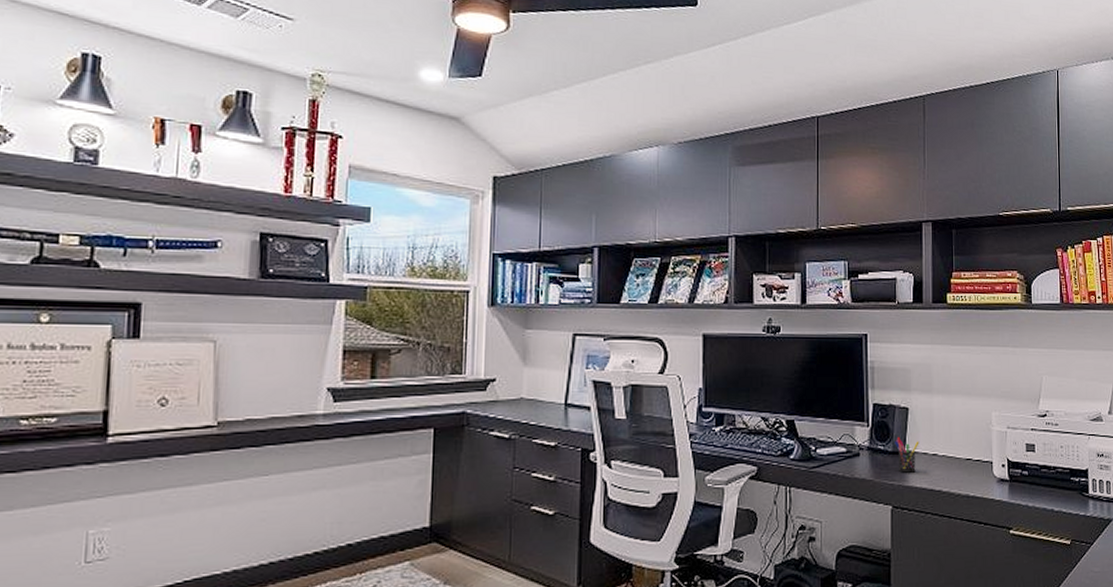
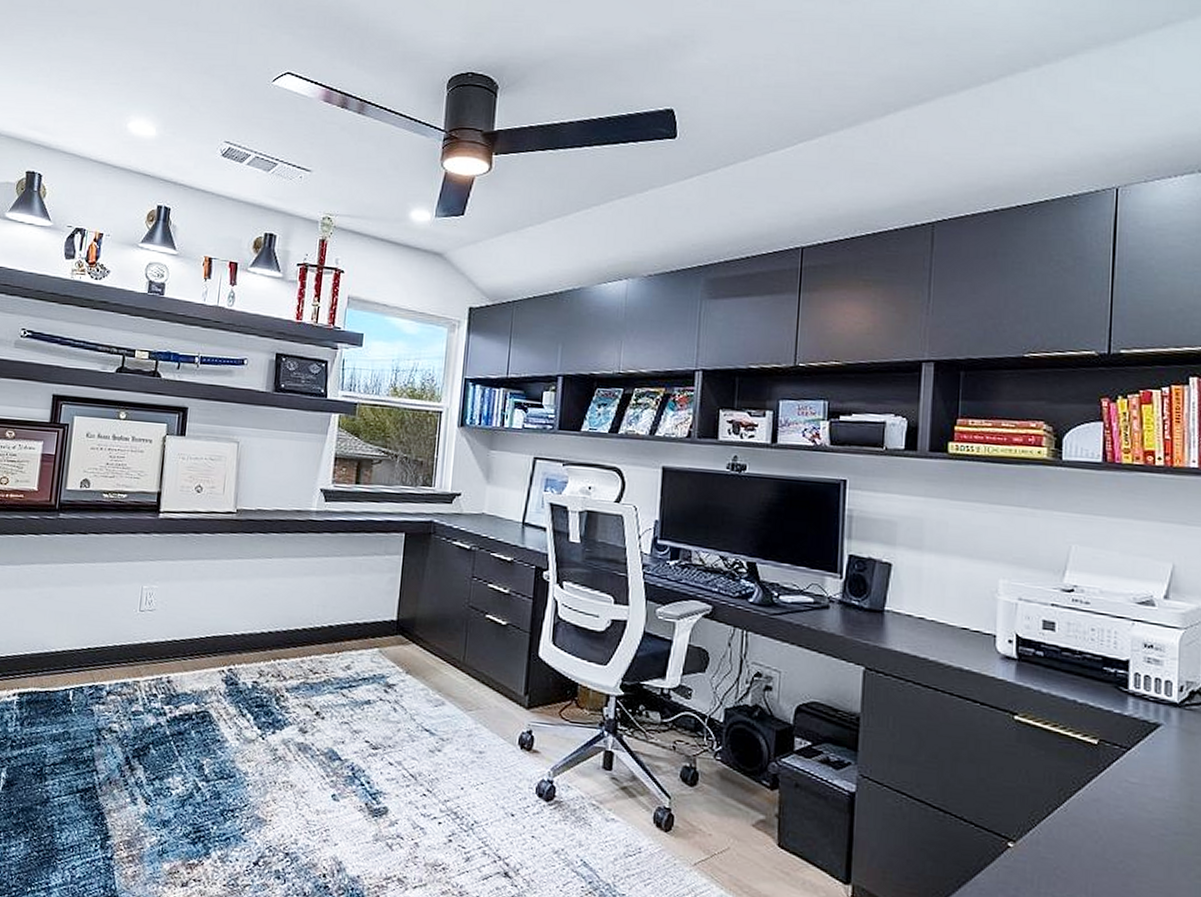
pen holder: present [895,437,919,473] -> none [872,594,903,635]

